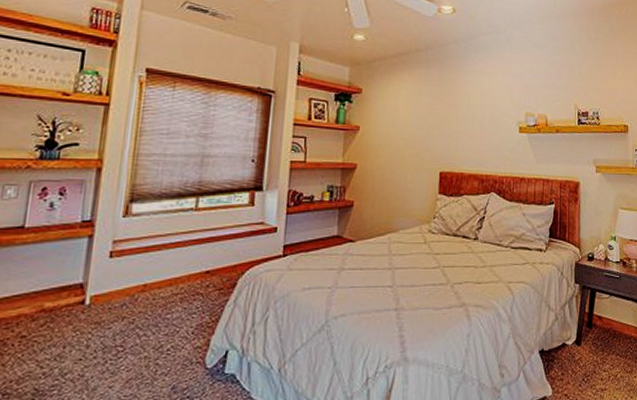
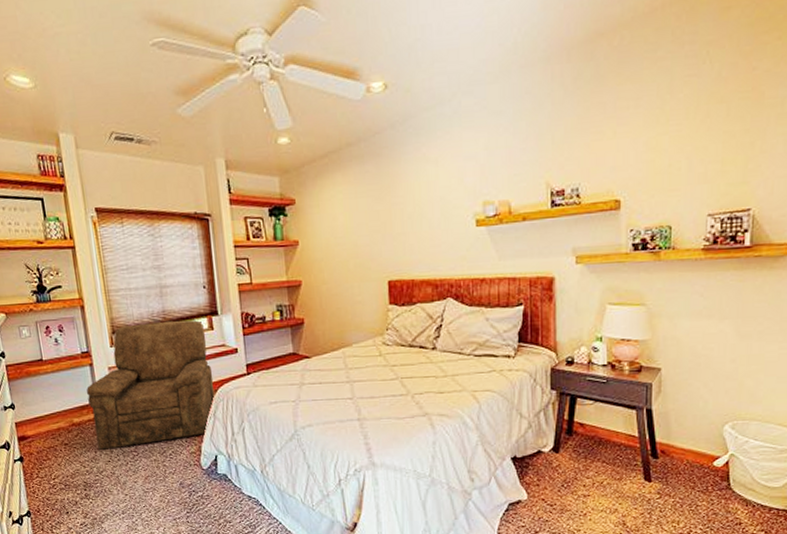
armchair: none [69,192,244,344] -> present [86,320,216,450]

